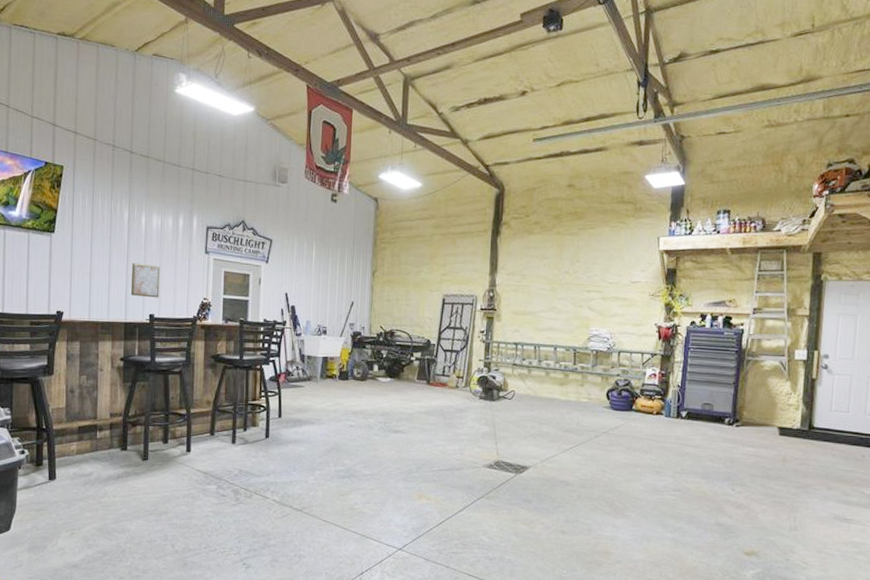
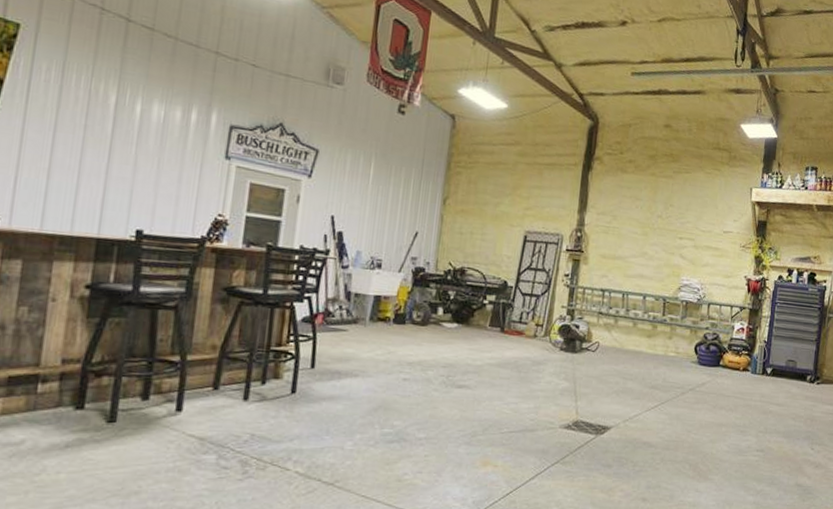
wall art: present [130,263,160,298] -> none [109,161,158,210]

